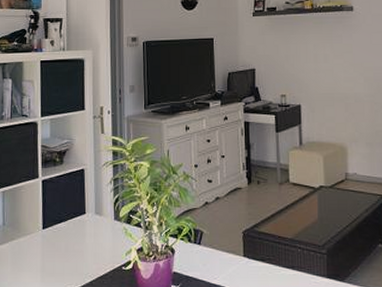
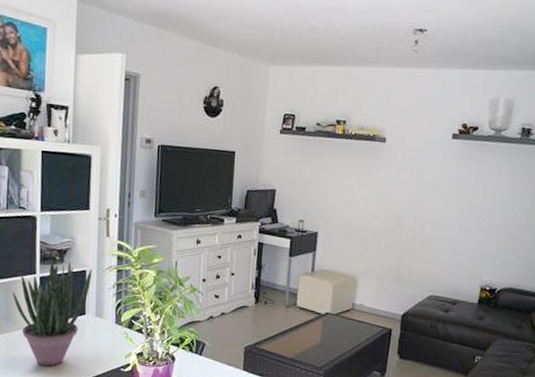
potted plant: none [17,162,90,271] -> present [12,261,92,366]

